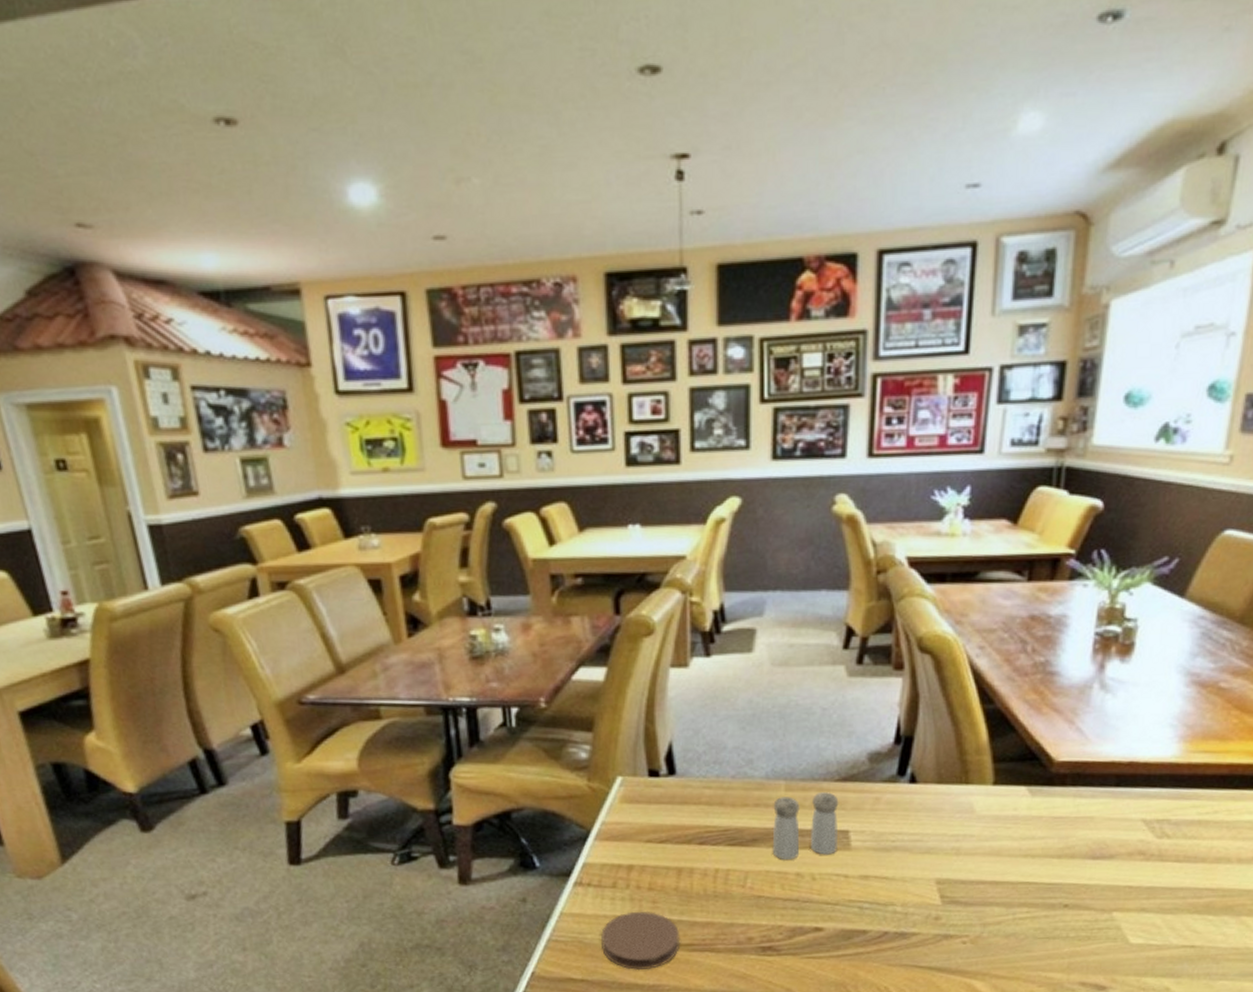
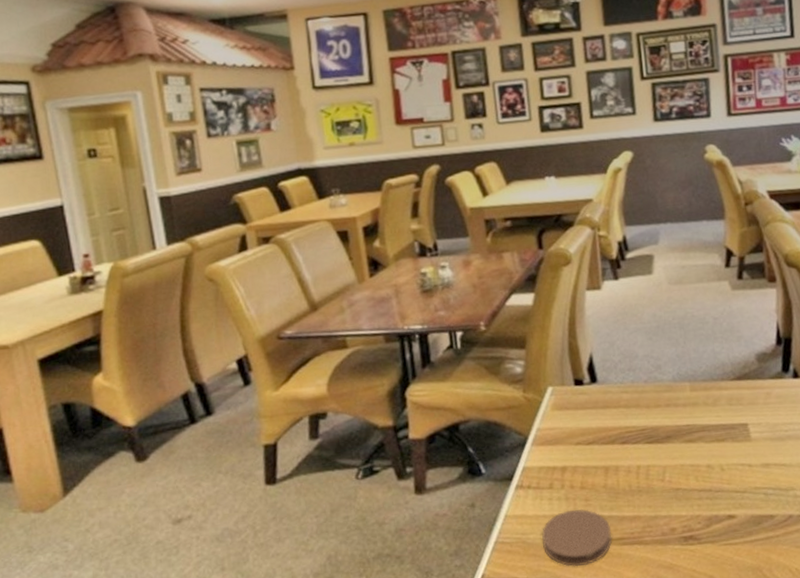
salt and pepper shaker: present [772,792,839,859] -> none [681,390,740,453]

